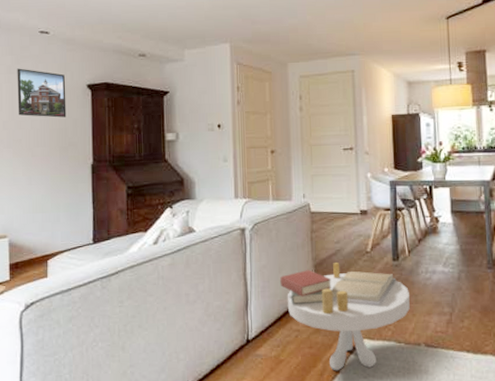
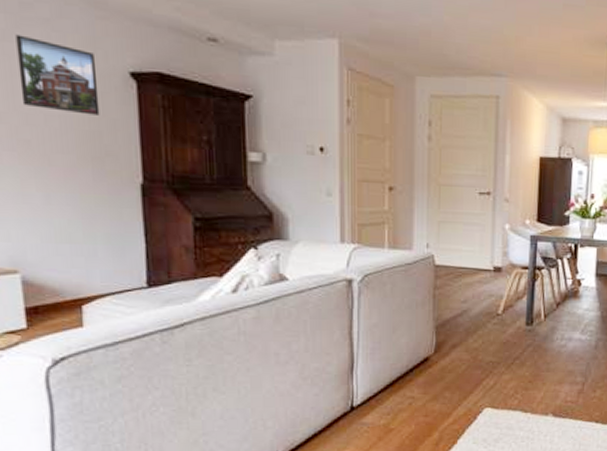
side table: present [280,263,410,371] -> none [394,325,541,441]

